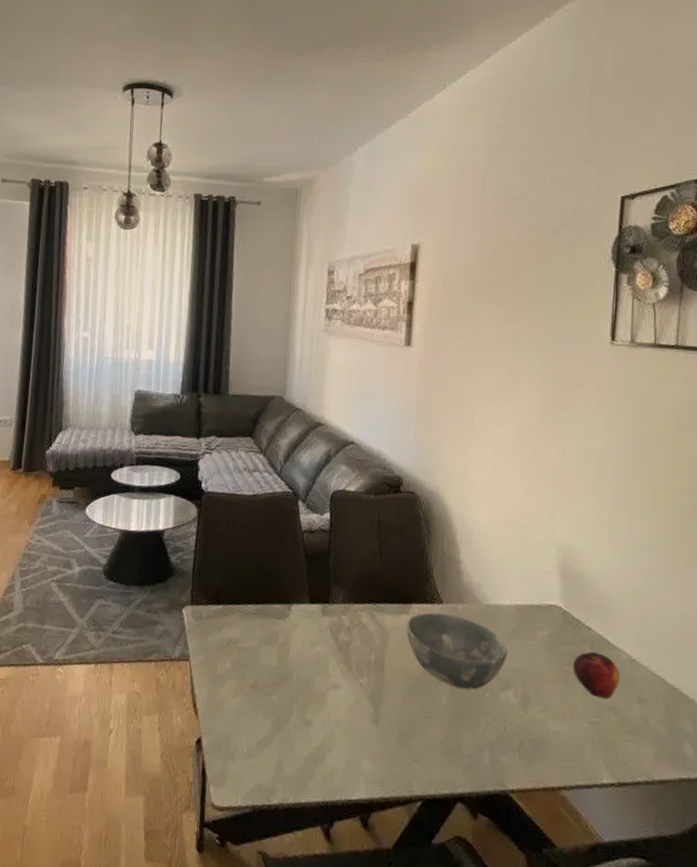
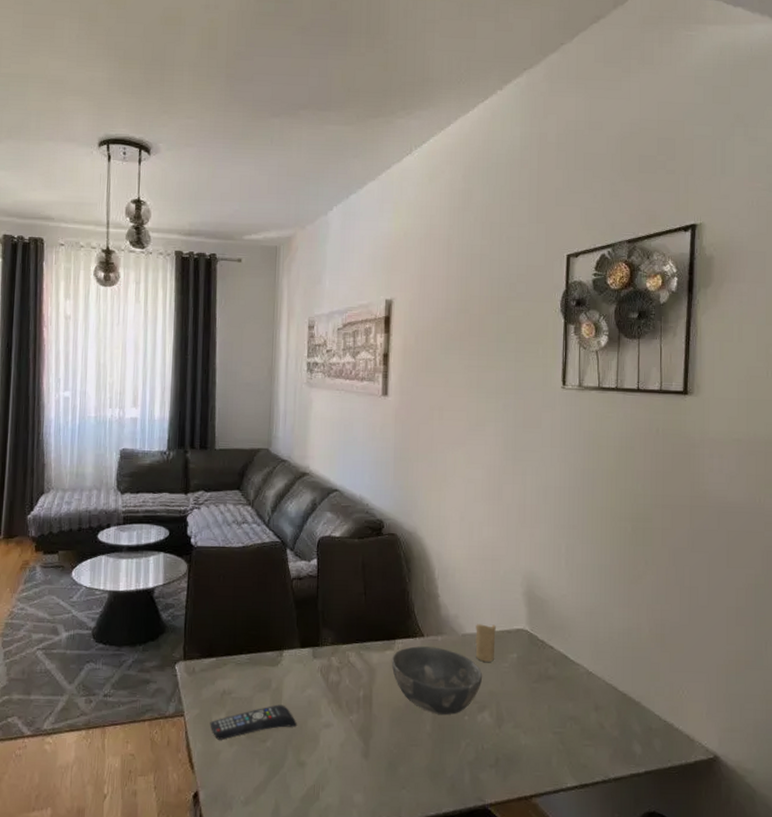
remote control: none [215,659,304,689] -> present [210,704,297,740]
candle: none [500,595,525,638] -> present [475,624,496,662]
fruit: present [572,651,620,699] -> none [539,669,579,709]

